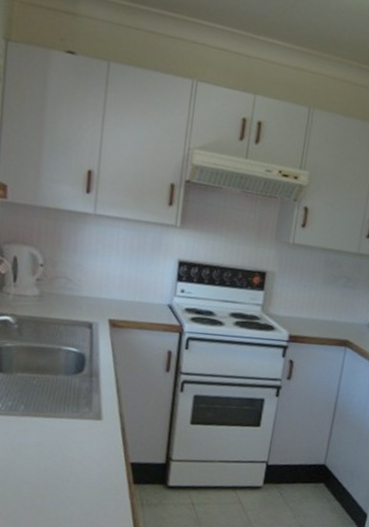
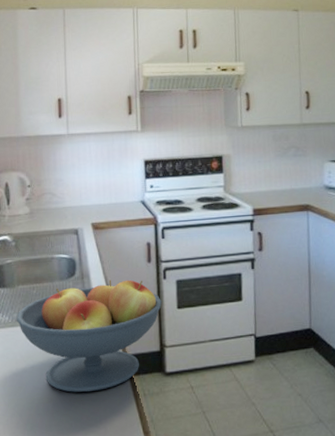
fruit bowl: none [10,382,175,494] -> present [16,279,162,392]

